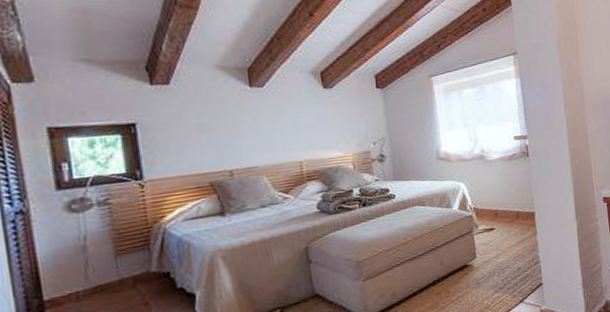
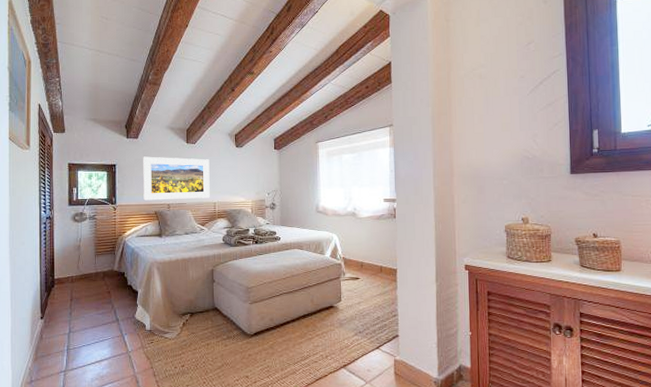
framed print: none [181,106,293,170] -> present [143,156,210,201]

